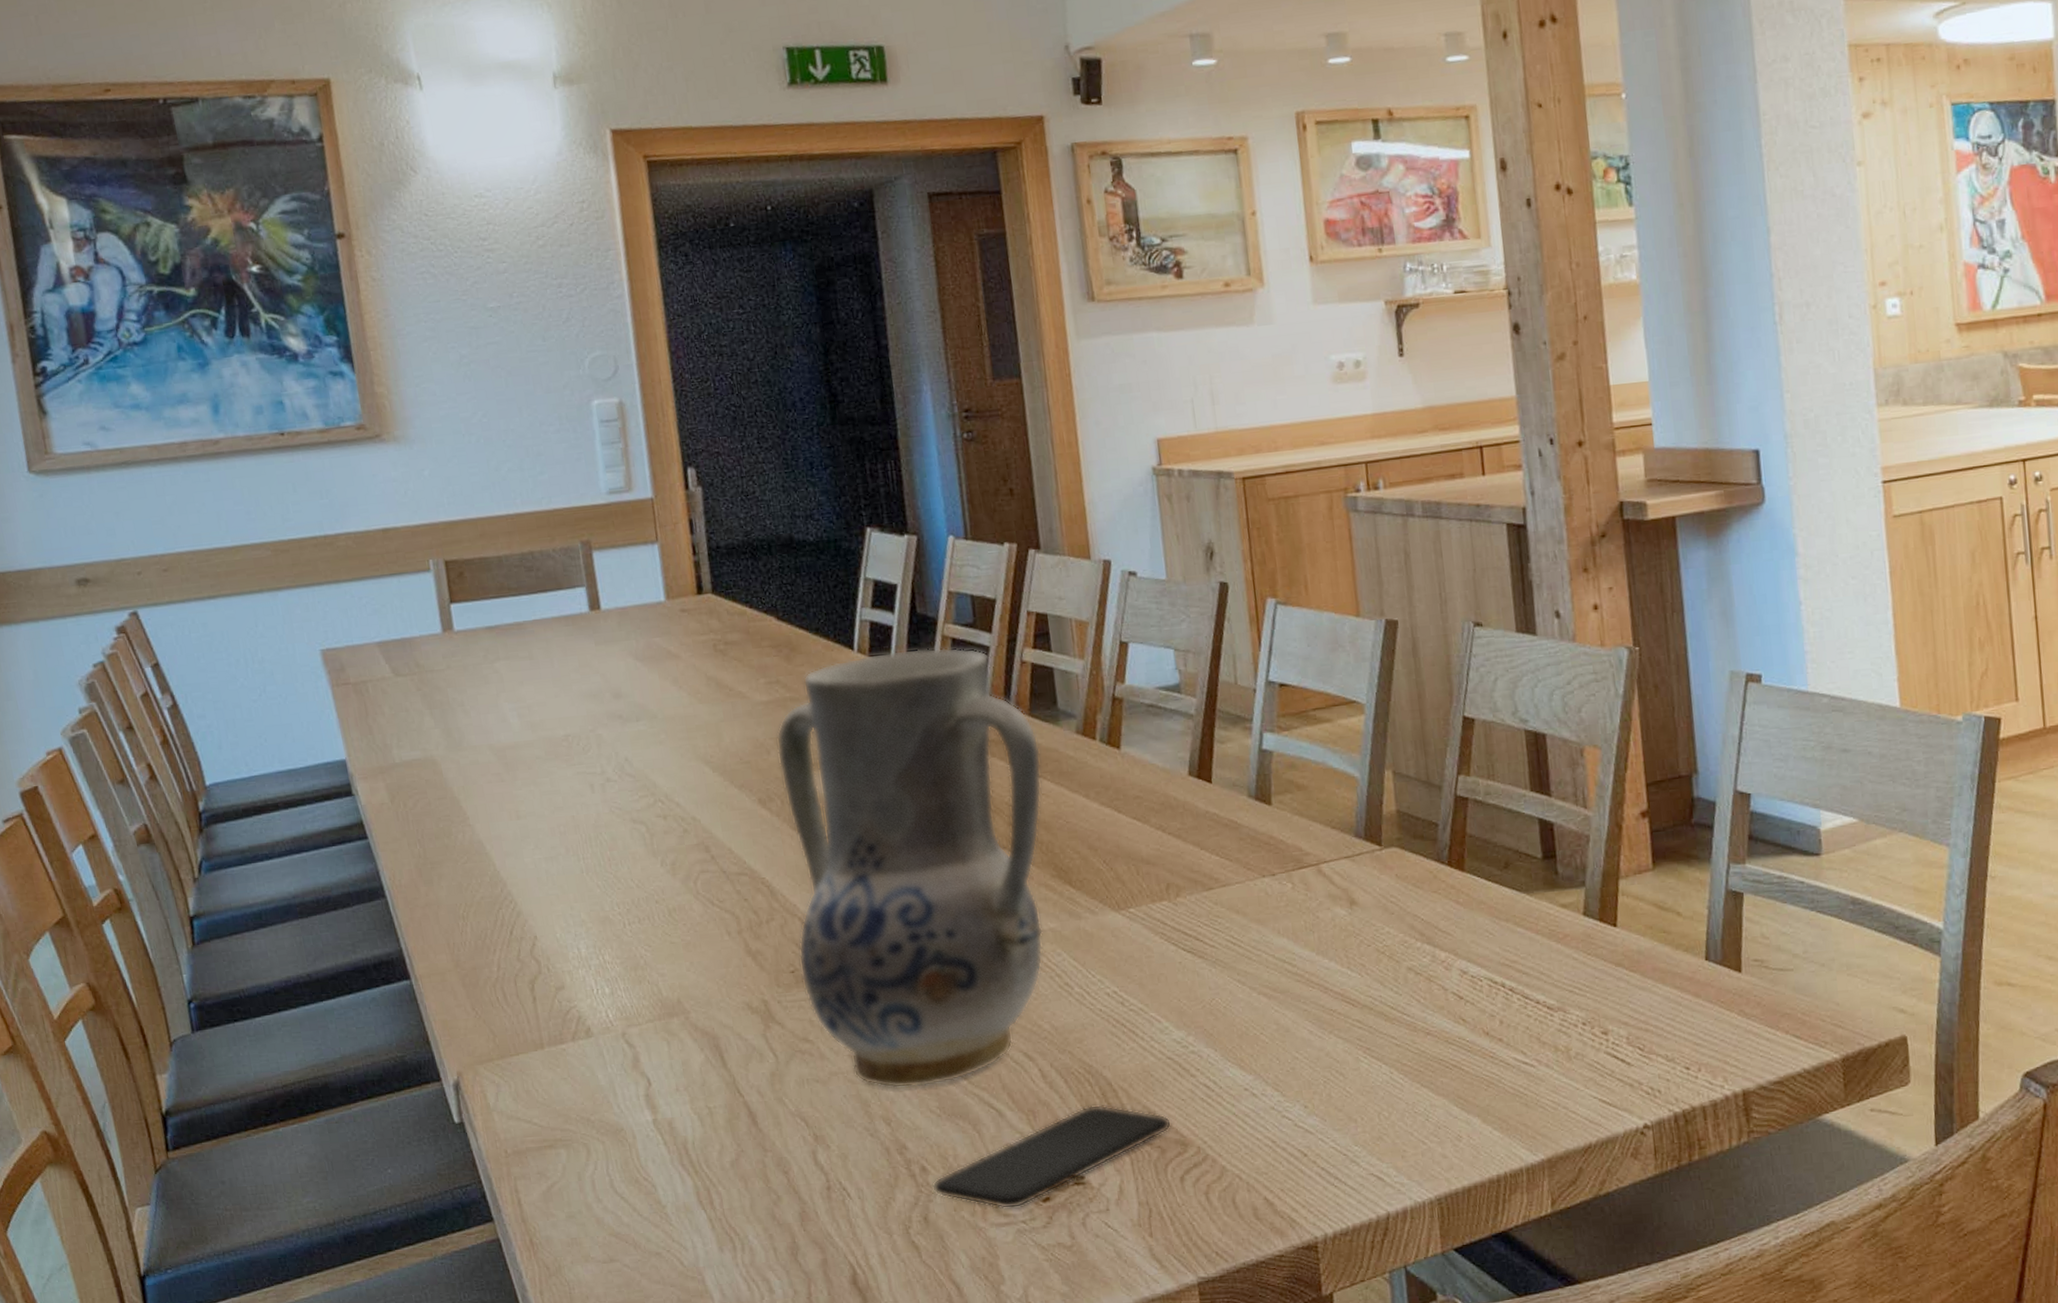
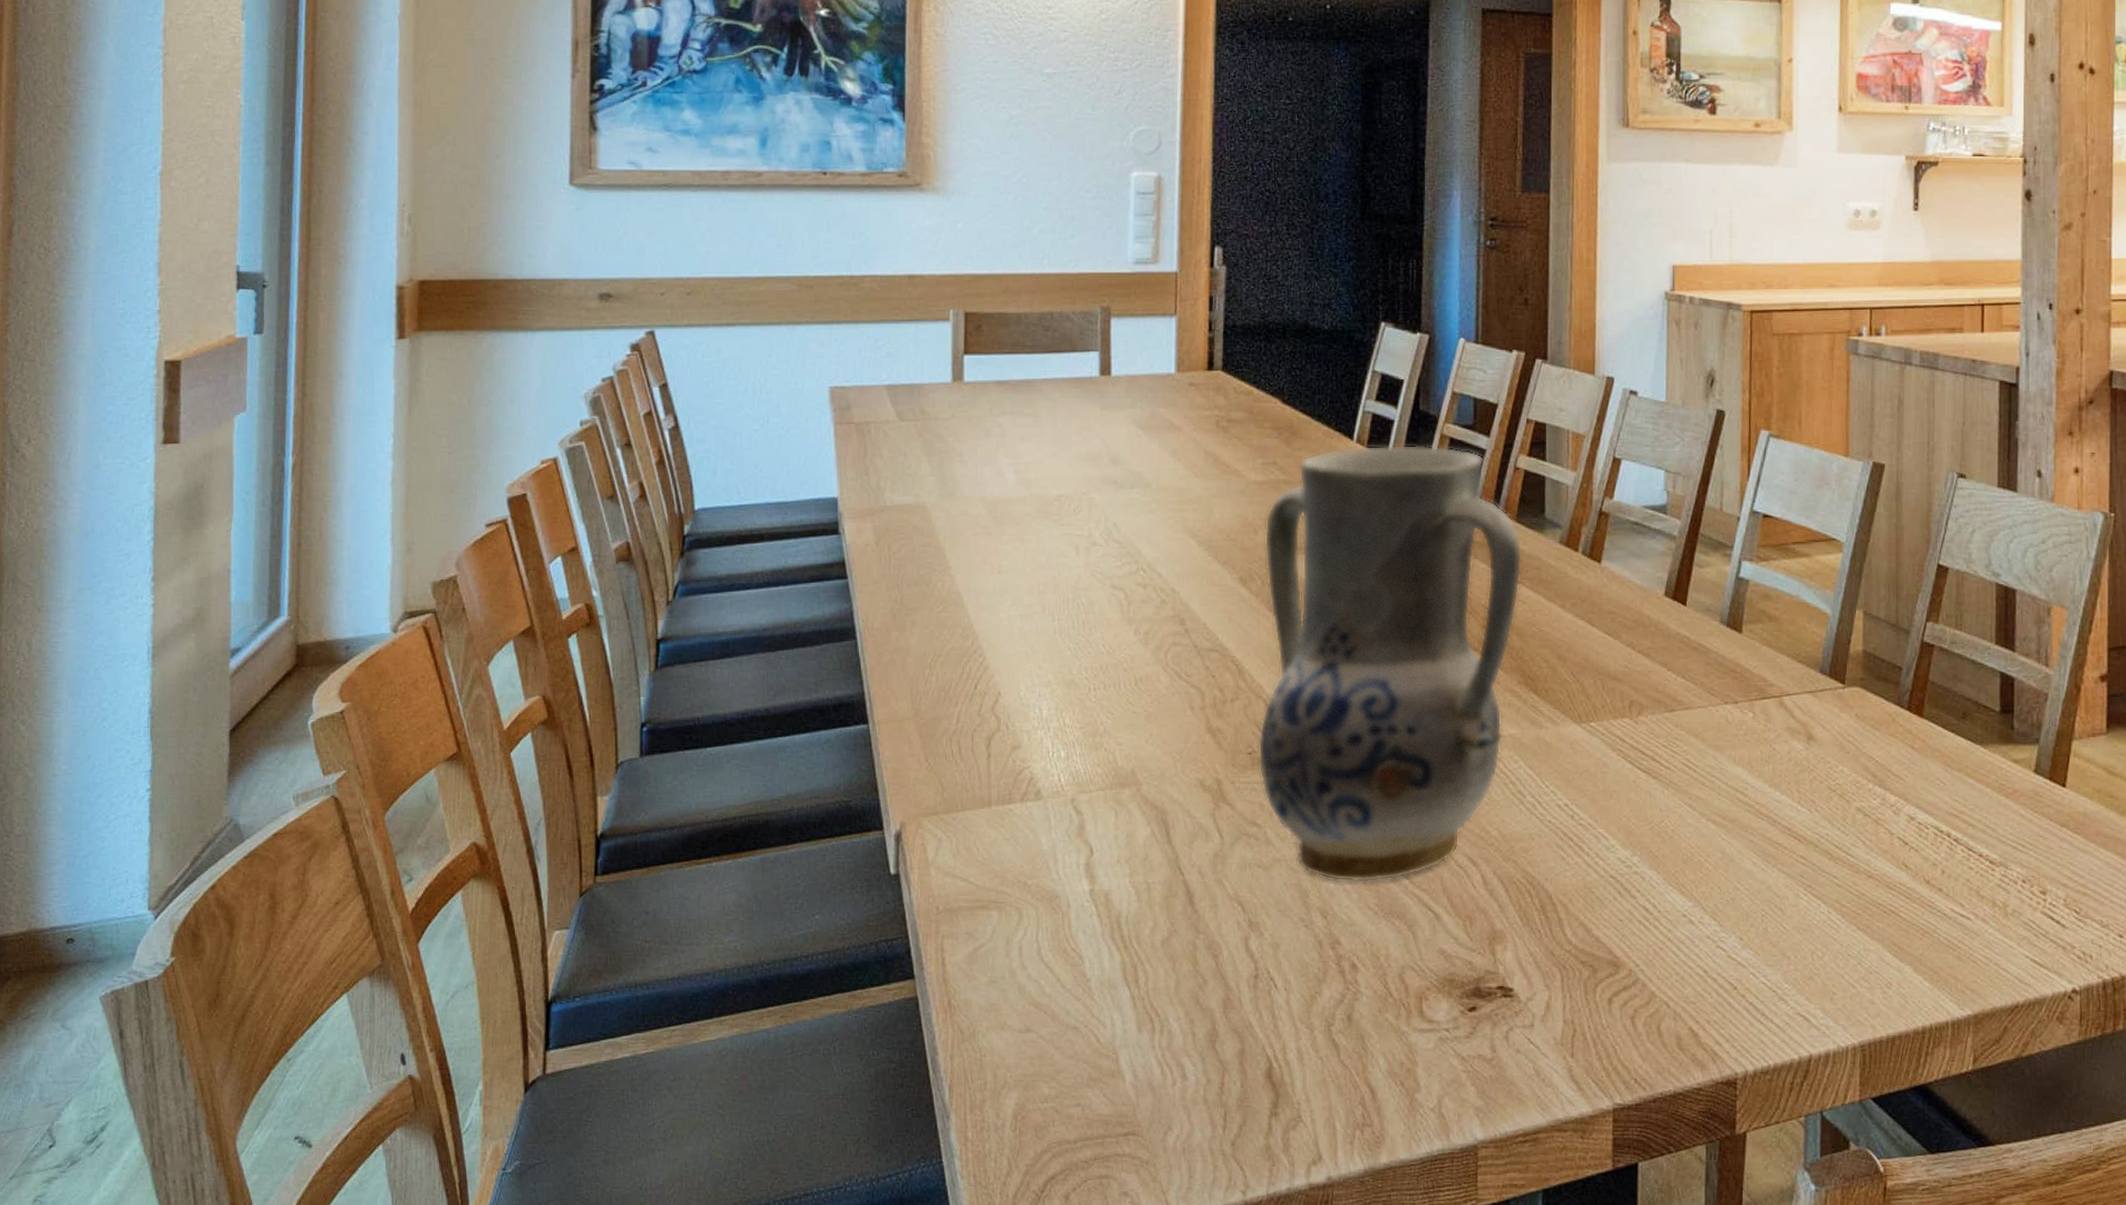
smartphone: present [932,1104,1172,1209] -> none [1360,916,1607,1016]

